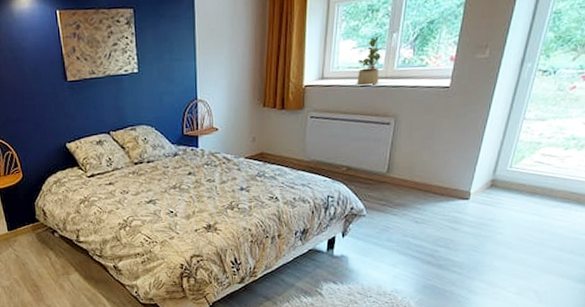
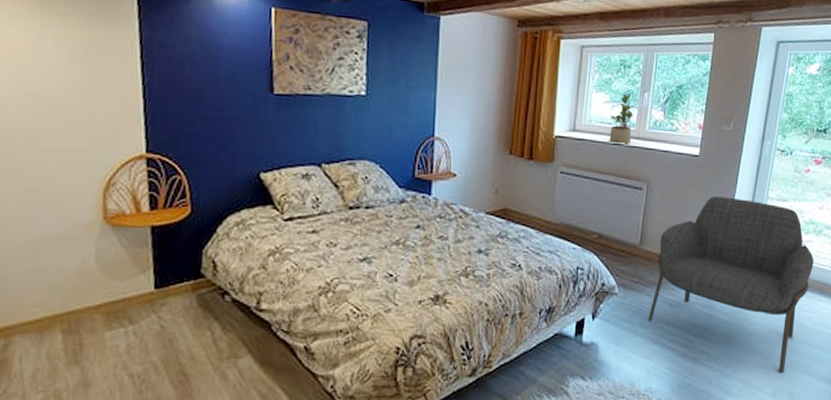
armchair: none [394,122,573,274] -> present [648,196,814,372]

